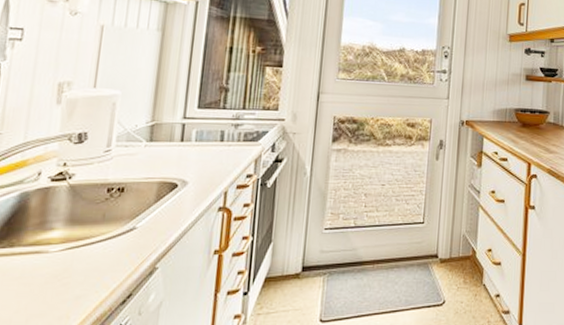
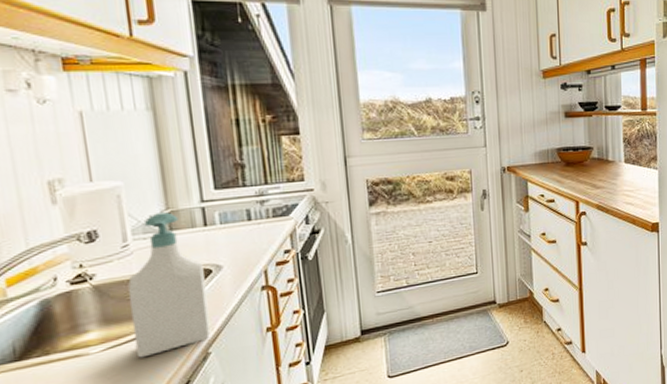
soap bottle: none [90,124,171,263] -> present [128,212,211,358]

